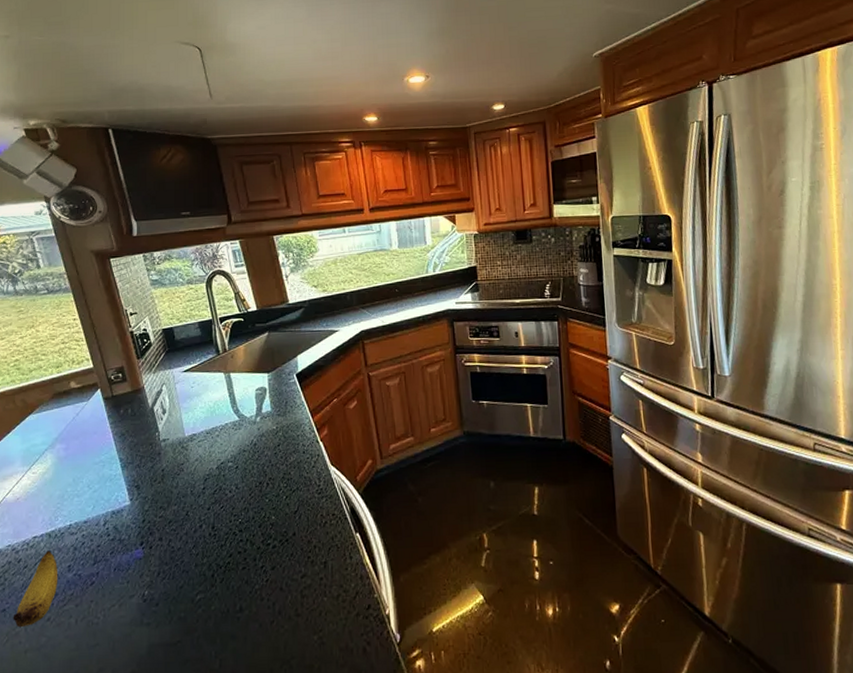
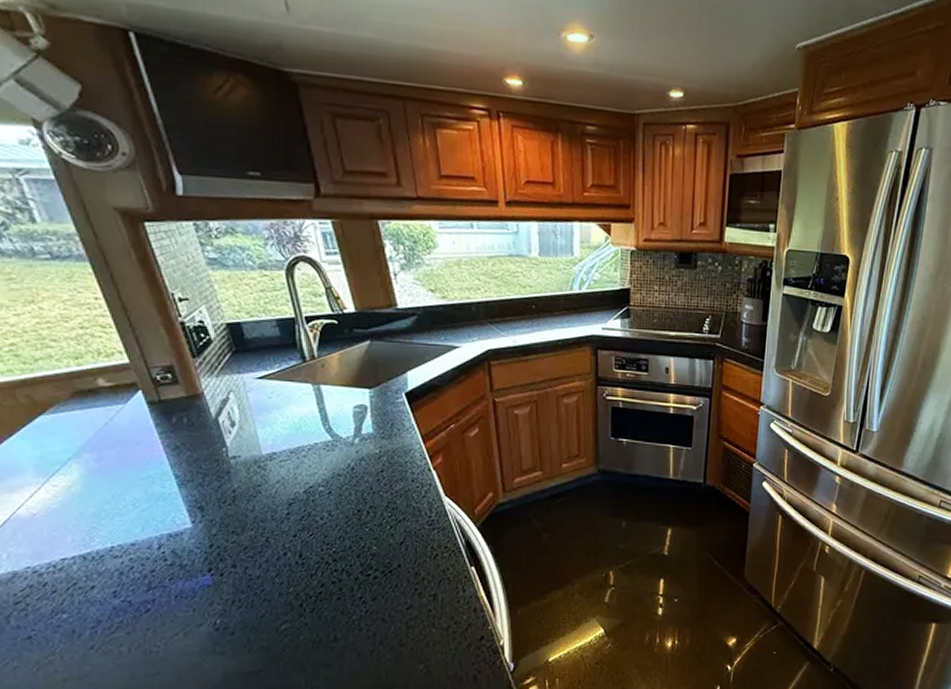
banana: present [13,550,58,628] -> none [42,574,101,656]

